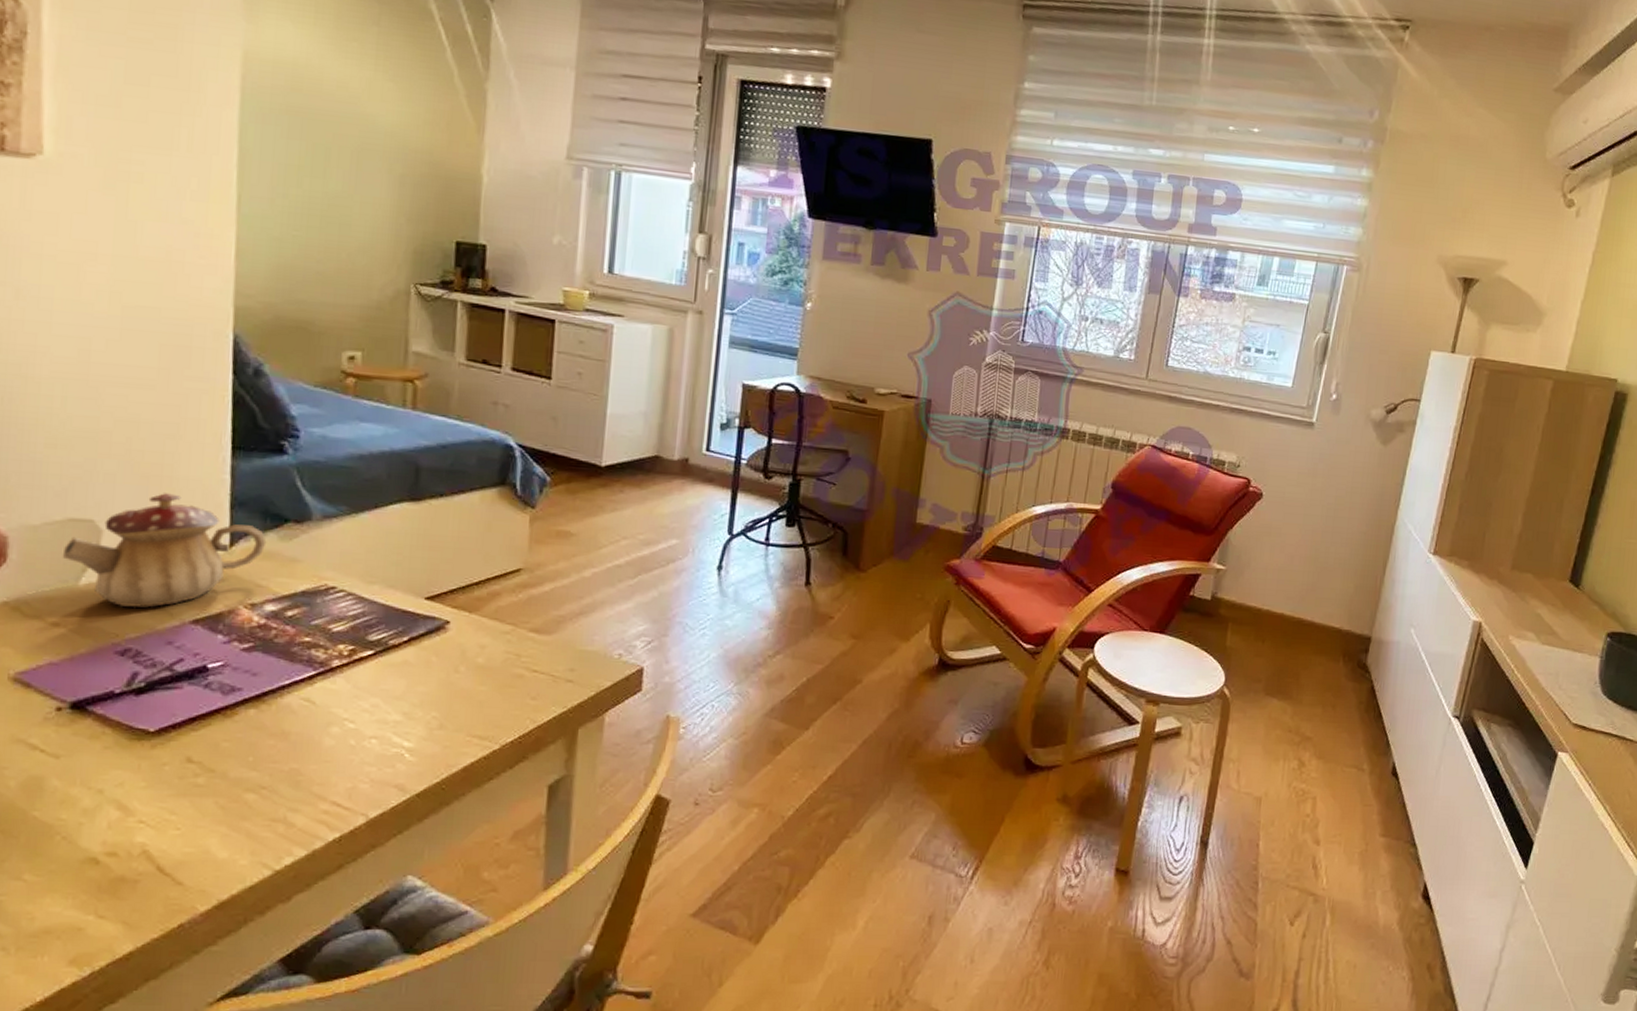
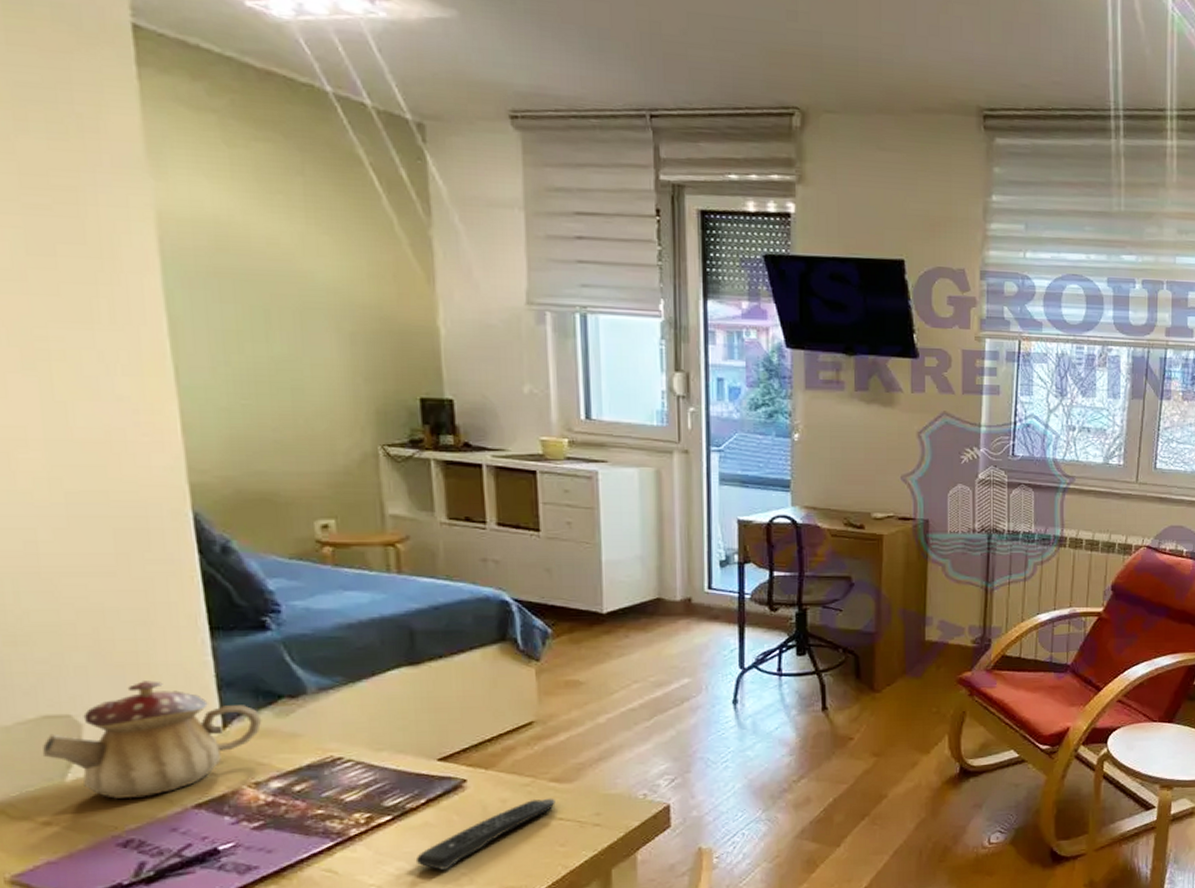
remote control: none [390,647,532,711] -> present [415,798,555,870]

